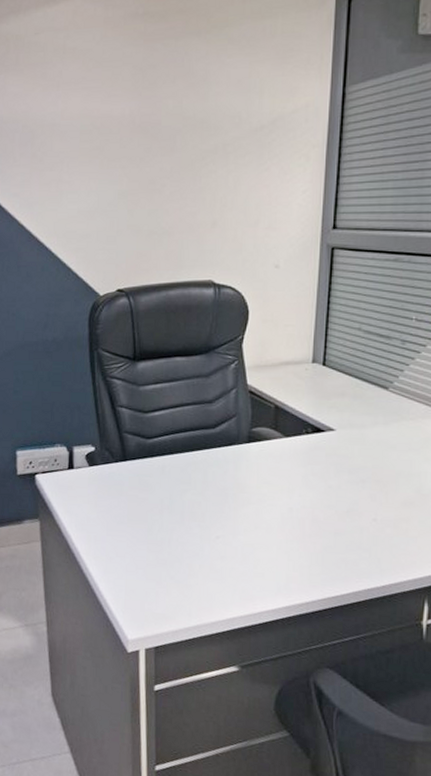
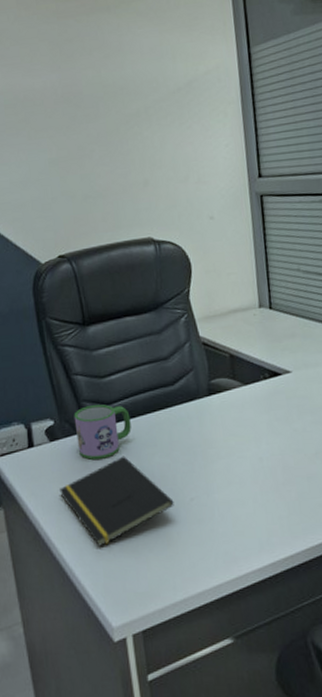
notepad: none [93,488,200,567] -> present [59,456,174,546]
mug: none [114,438,168,489] -> present [74,405,132,460]

